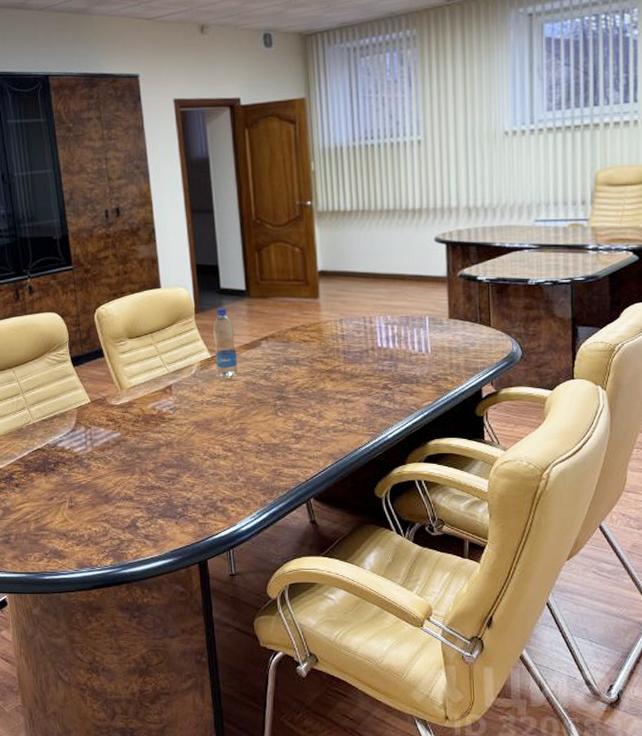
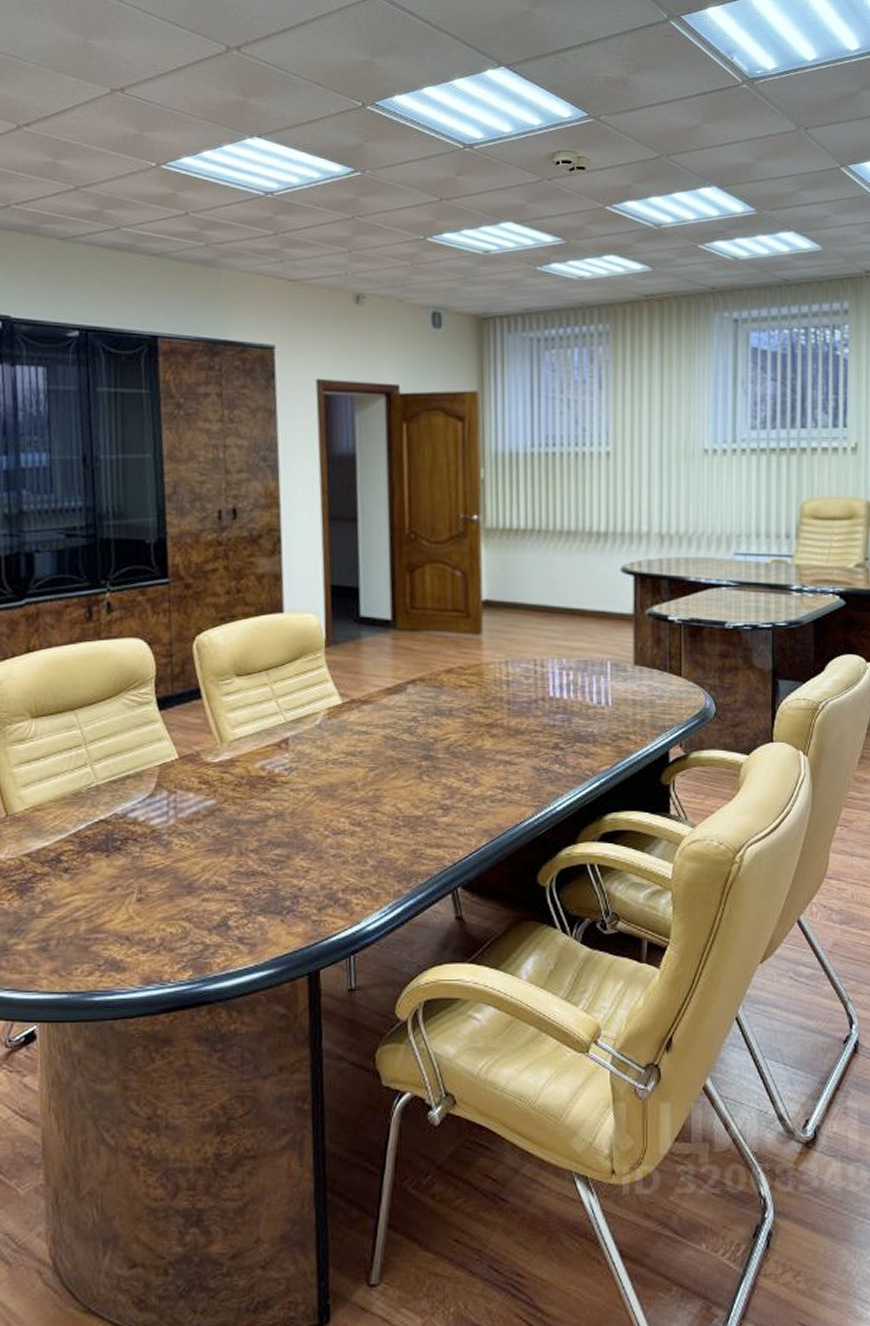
bottle: present [213,307,238,377] -> none [346,640,376,729]

